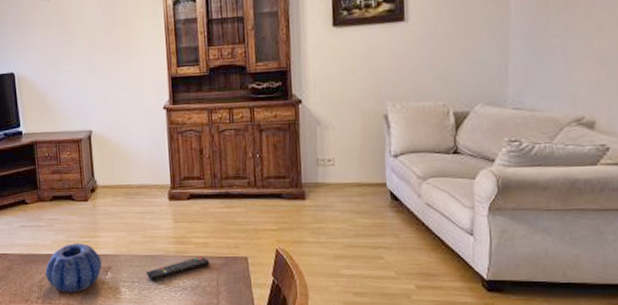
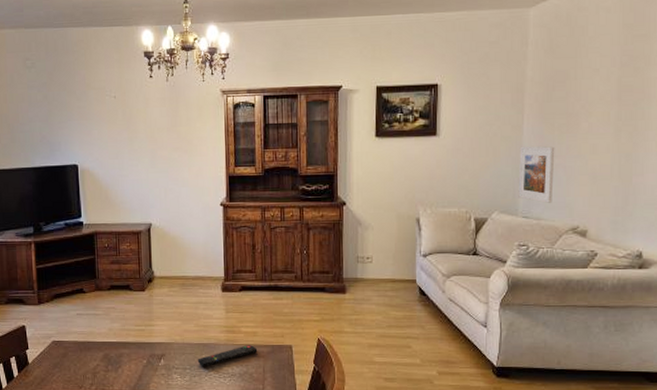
decorative bowl: present [45,243,102,293] -> none [100,331,155,380]
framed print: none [505,25,551,92] -> present [518,146,555,203]

